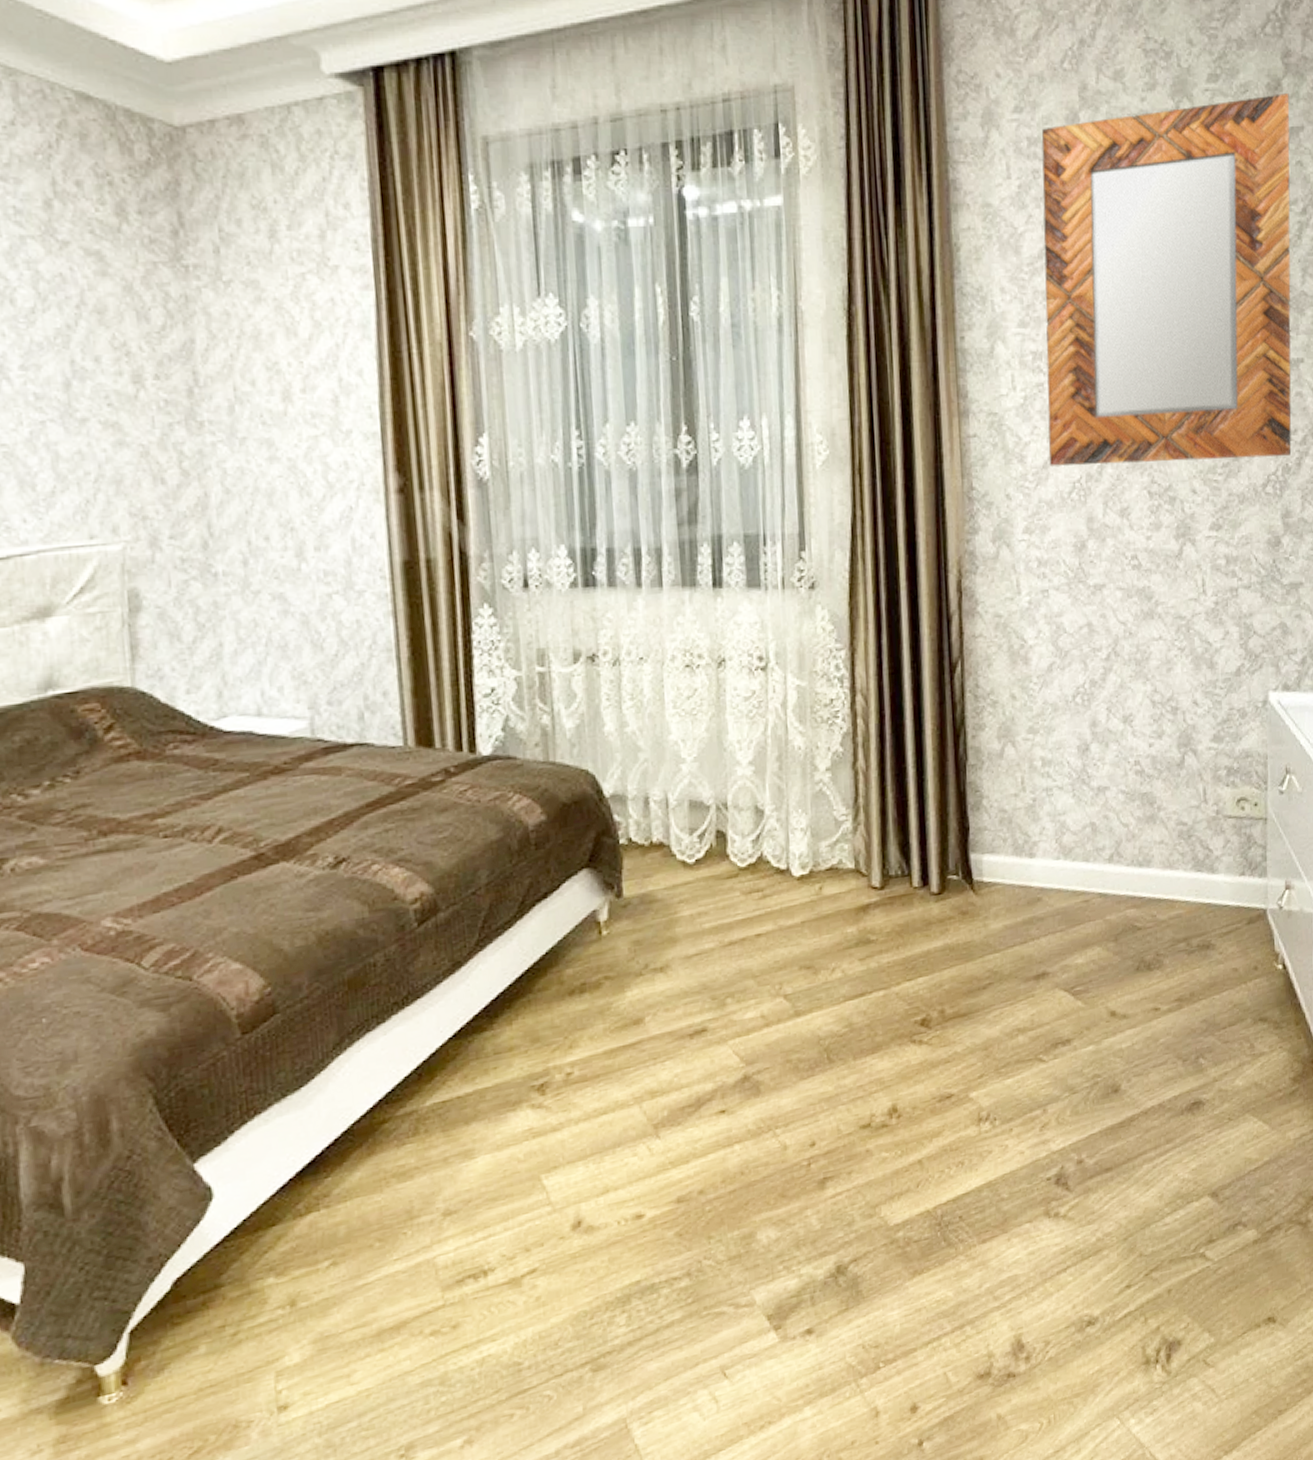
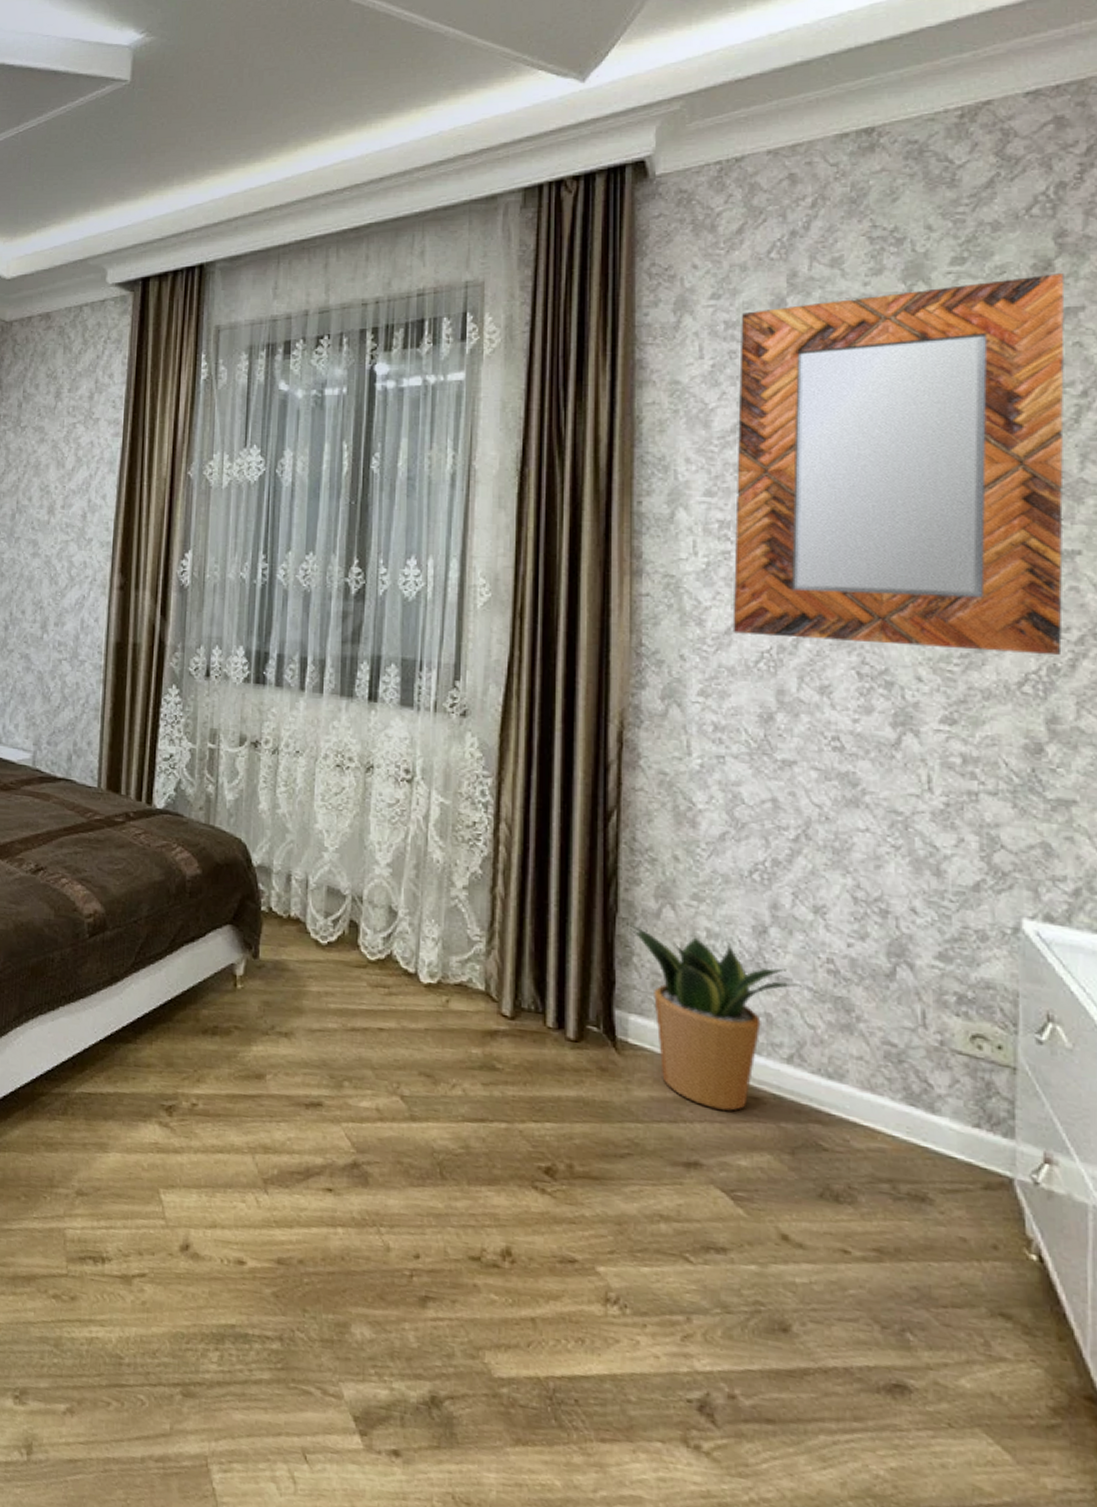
potted plant: none [976,766,1117,921] -> present [627,922,801,1112]

